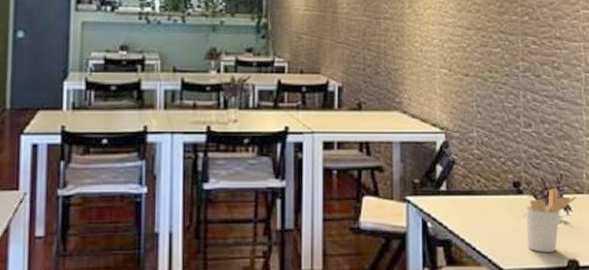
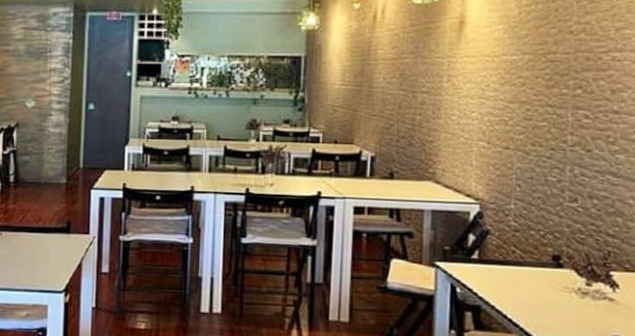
utensil holder: present [525,189,577,252] -> none [564,265,626,327]

